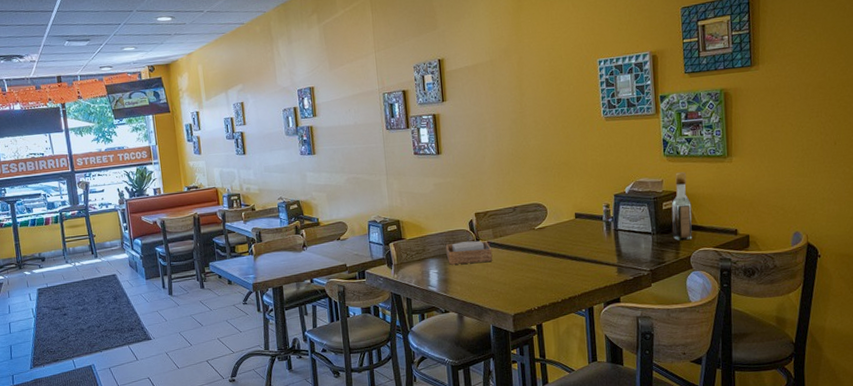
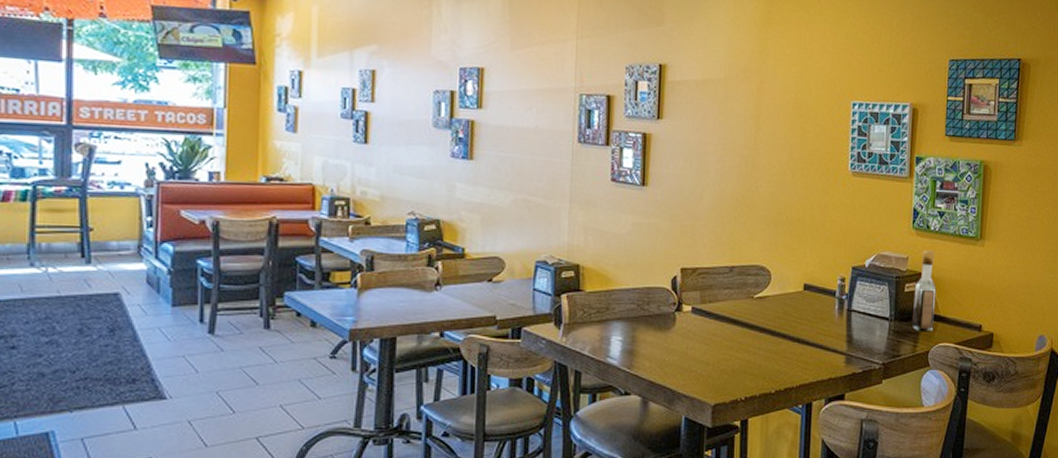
napkin holder: present [445,240,493,265] -> none [636,303,697,333]

